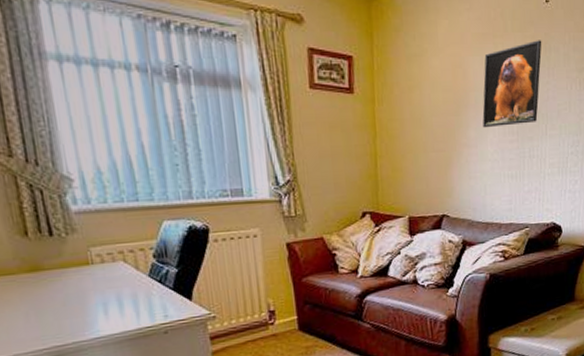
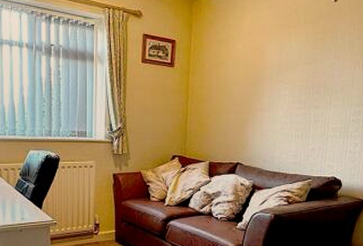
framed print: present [482,40,542,128] -> none [276,30,330,97]

